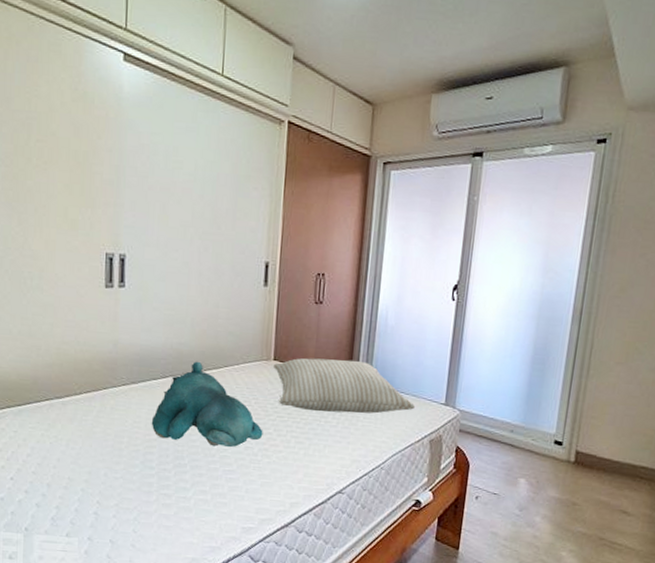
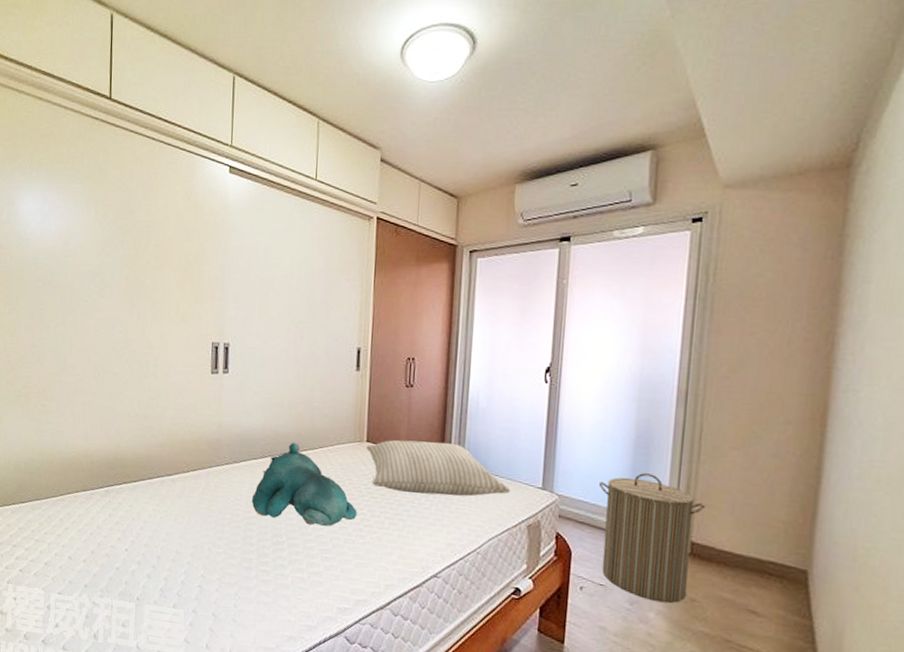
laundry hamper: none [496,388,591,508] -> present [598,473,706,604]

